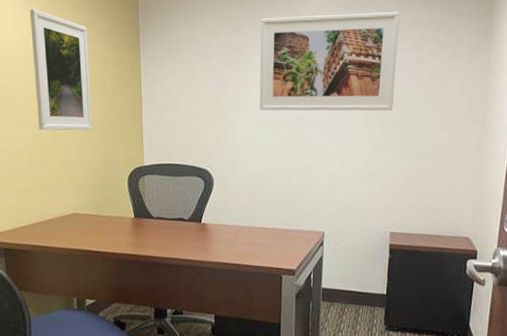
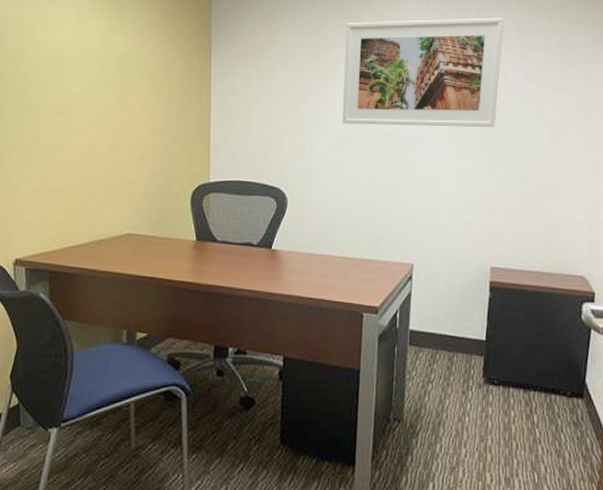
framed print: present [29,9,92,131] -> none [93,9,155,141]

